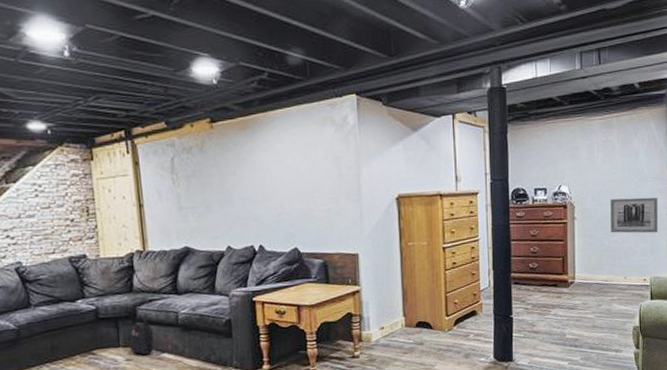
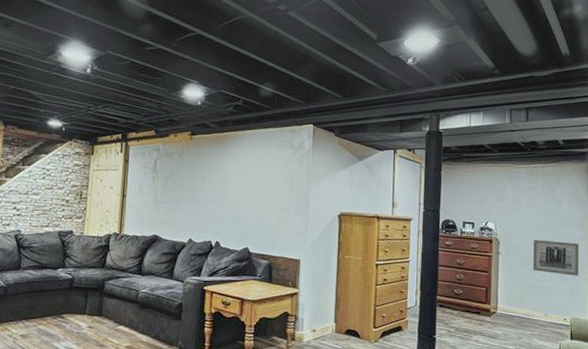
backpack: present [129,317,155,356] -> none [92,291,115,325]

